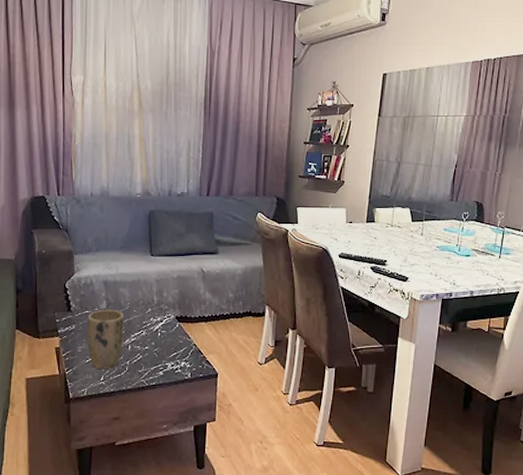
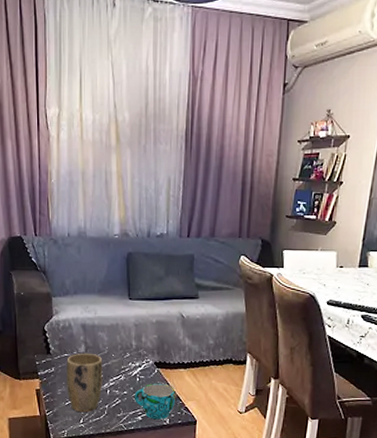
cup: none [156,337,197,374] -> present [135,383,176,420]

